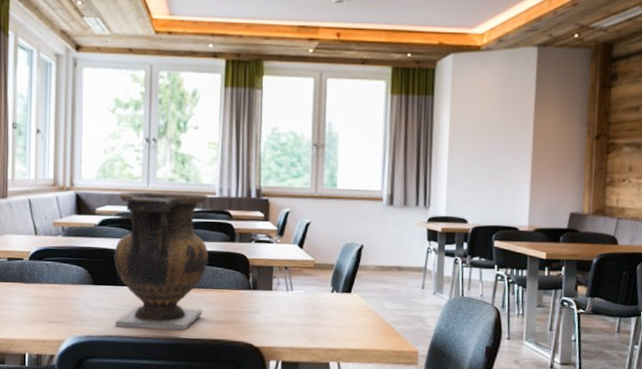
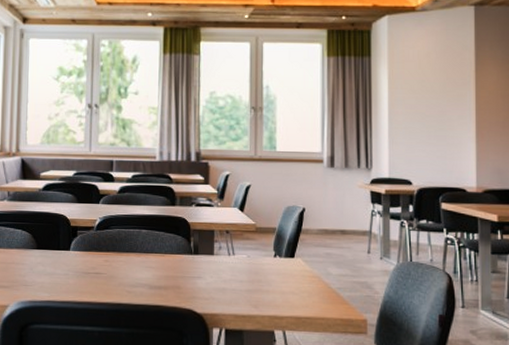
vase: present [114,191,209,331] -> none [57,156,150,296]

